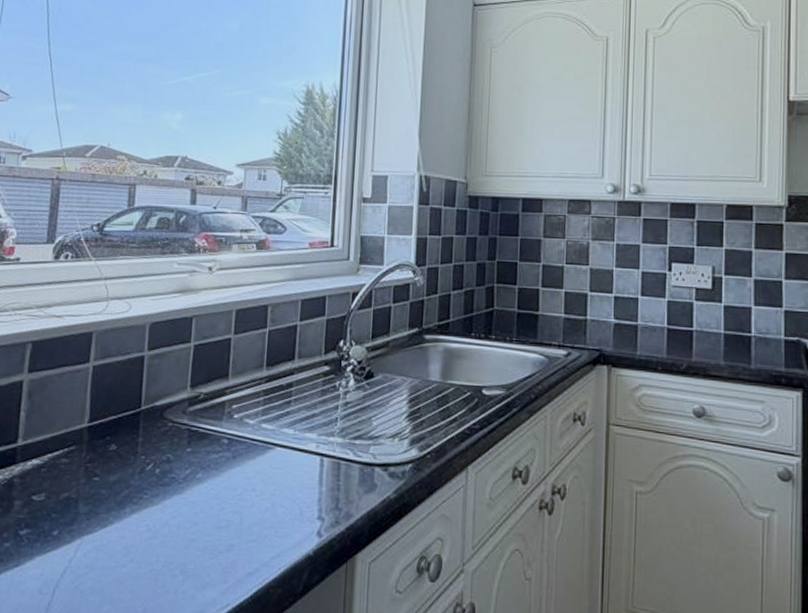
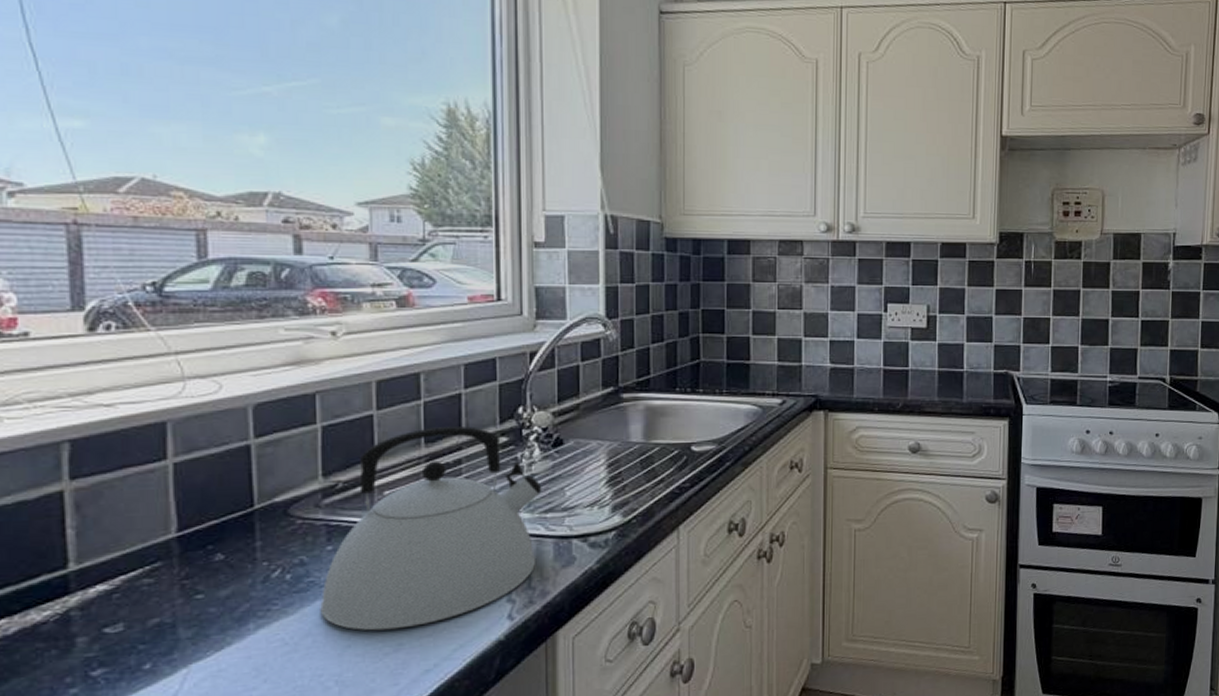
kettle: none [176,353,354,531] -> present [320,427,542,631]

